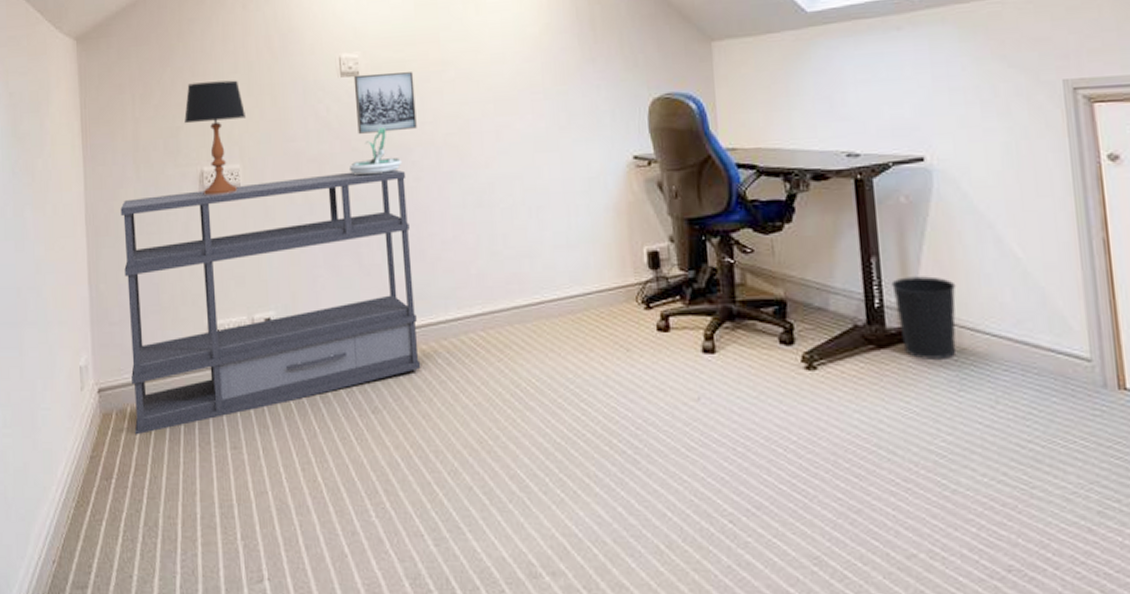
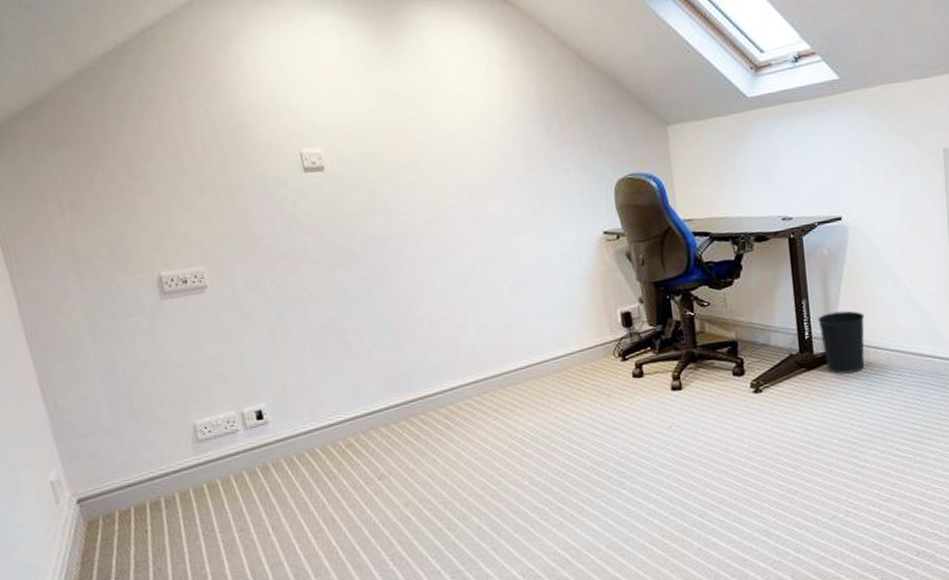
bookshelf: present [120,169,421,435] -> none [67,259,422,536]
table lamp: present [184,80,245,196] -> none [126,180,205,301]
potted plant: present [348,127,403,176] -> none [325,220,382,269]
wall art: present [353,72,417,134] -> none [318,164,393,228]

